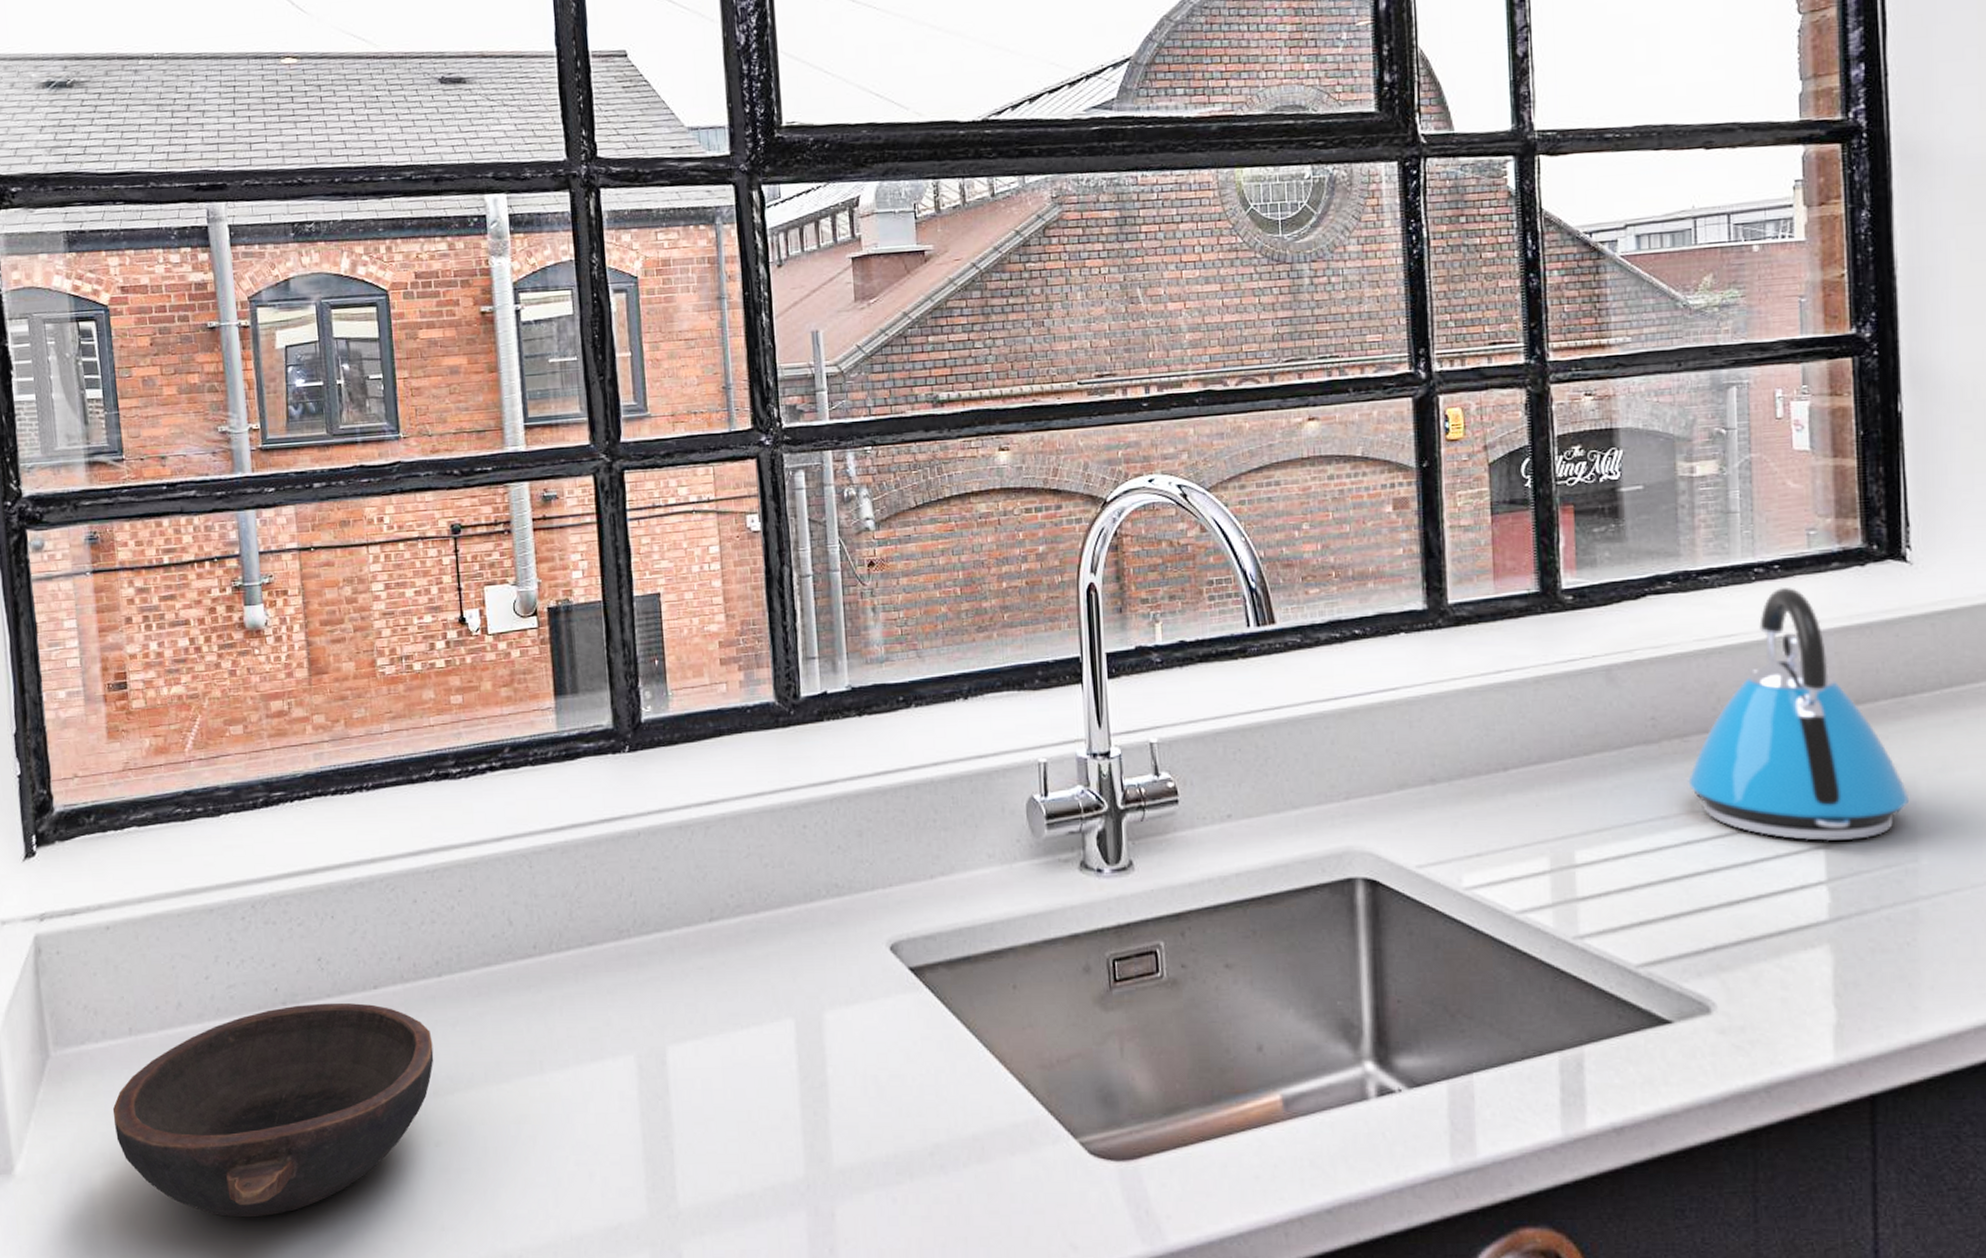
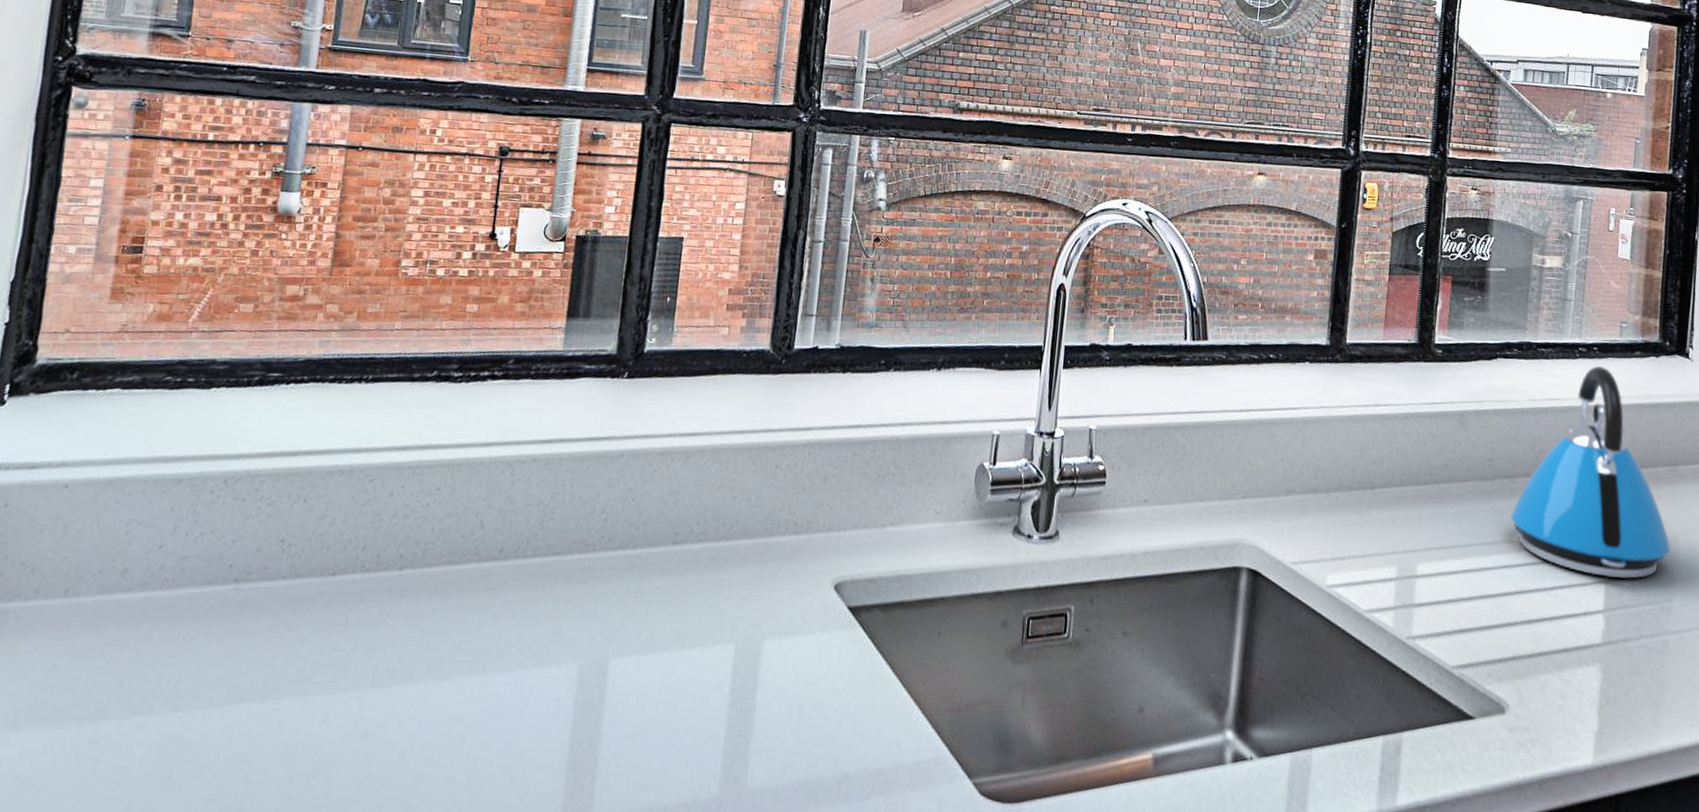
bowl: present [112,1002,434,1218] -> none [25,583,381,795]

